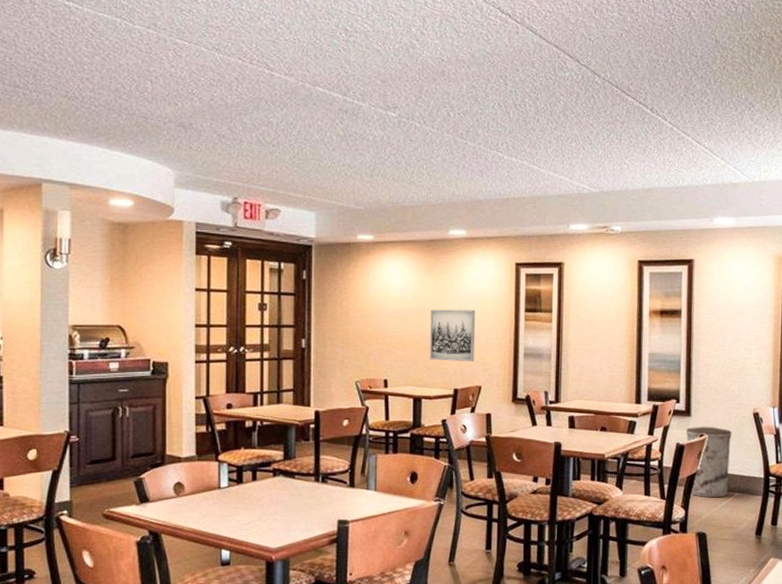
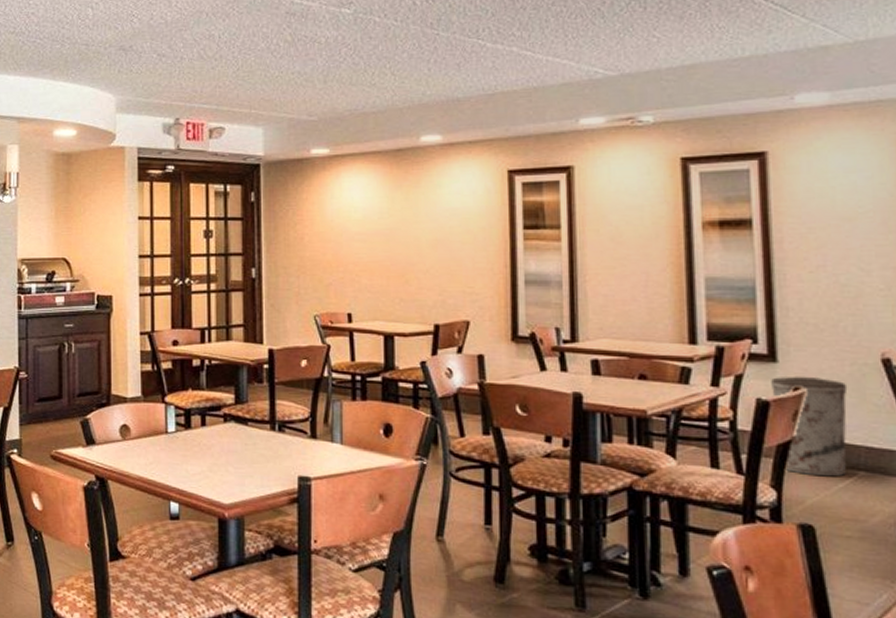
wall art: present [430,309,476,361] -> none [401,229,460,291]

